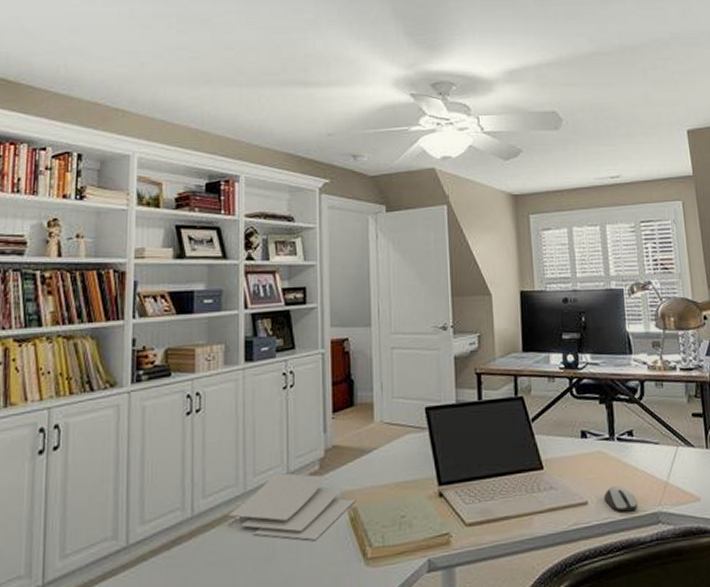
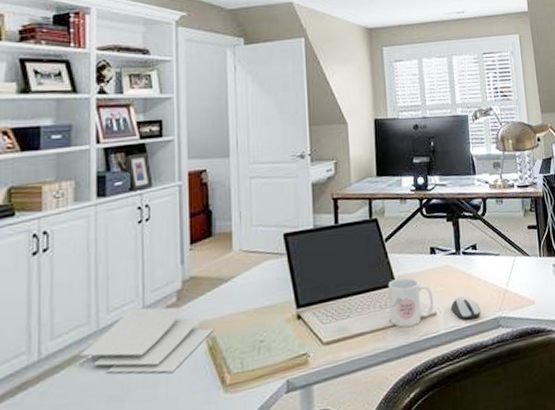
picture frame: none [270,319,297,358] -> present [124,152,153,192]
mug: none [534,462,585,516] -> present [388,278,434,328]

